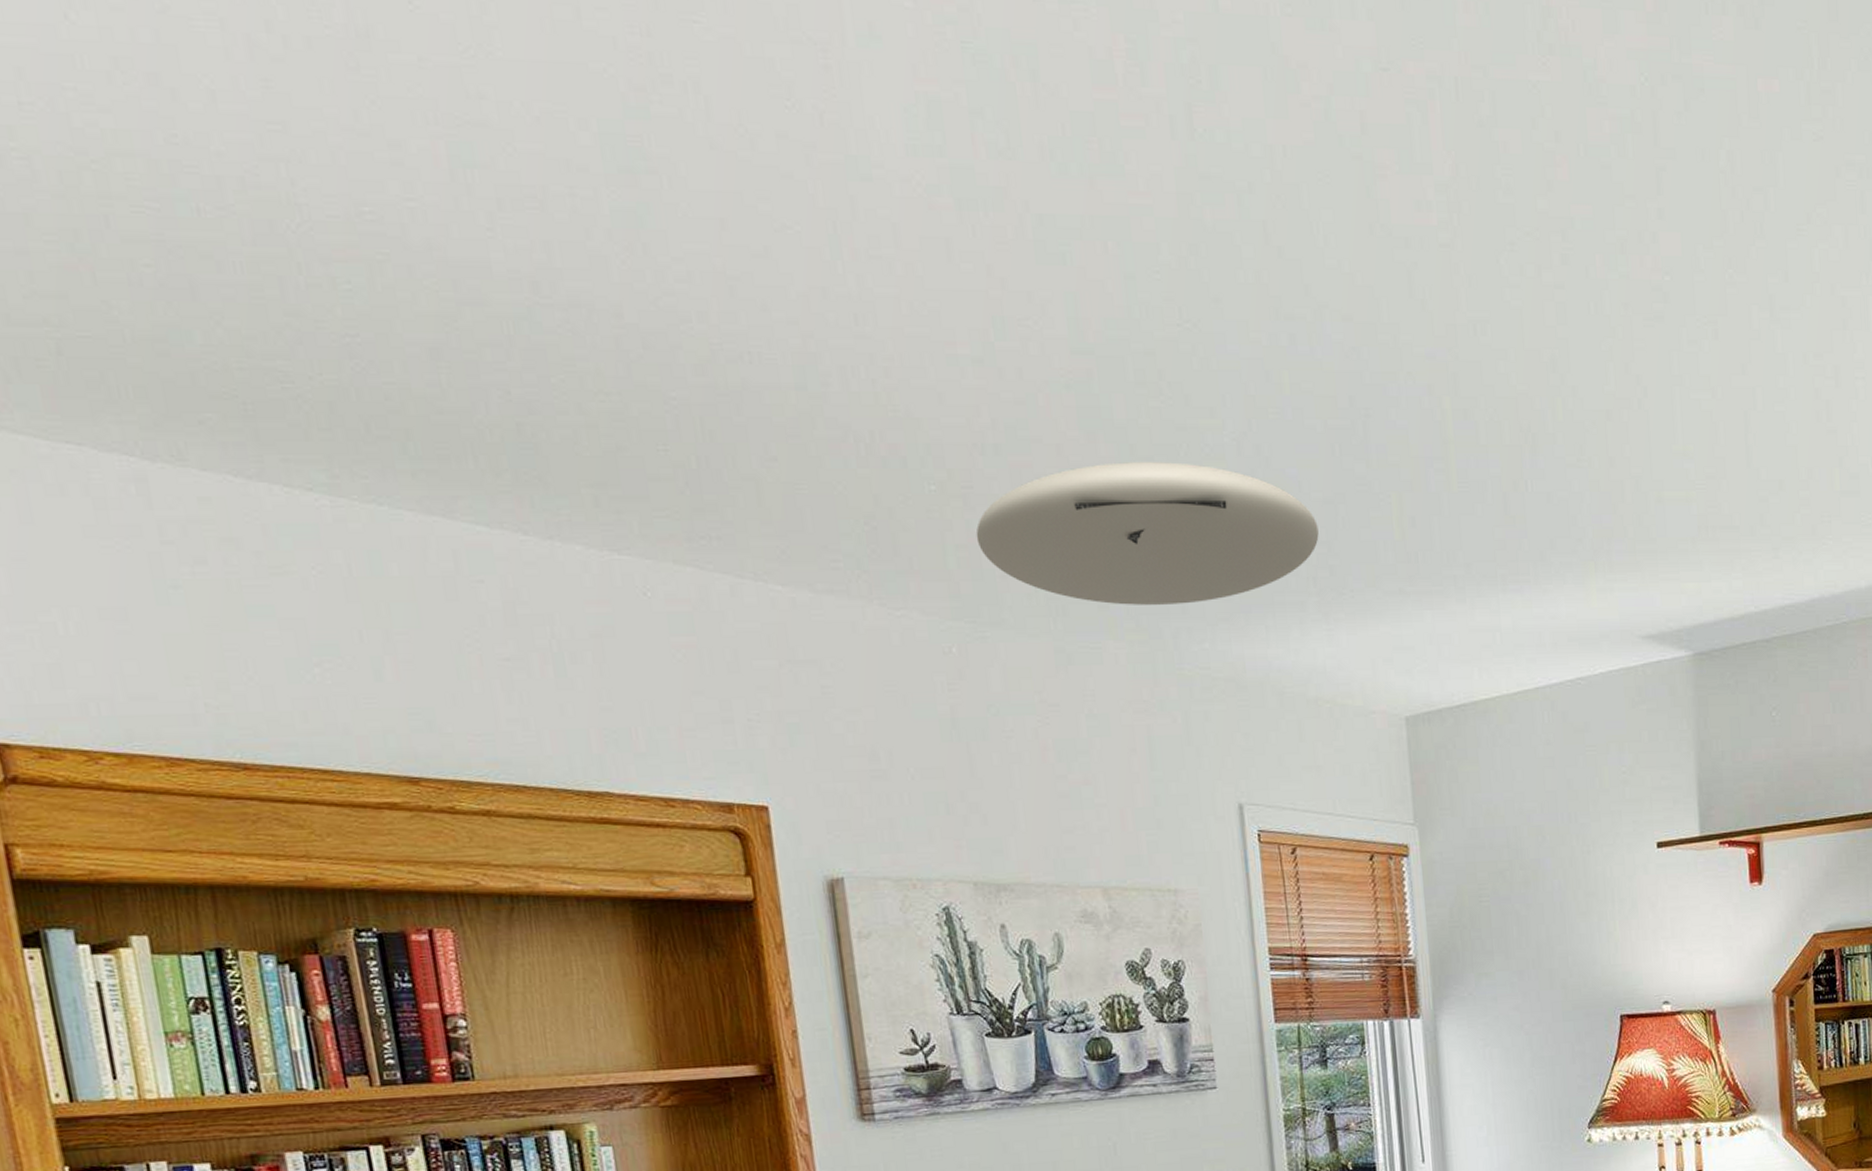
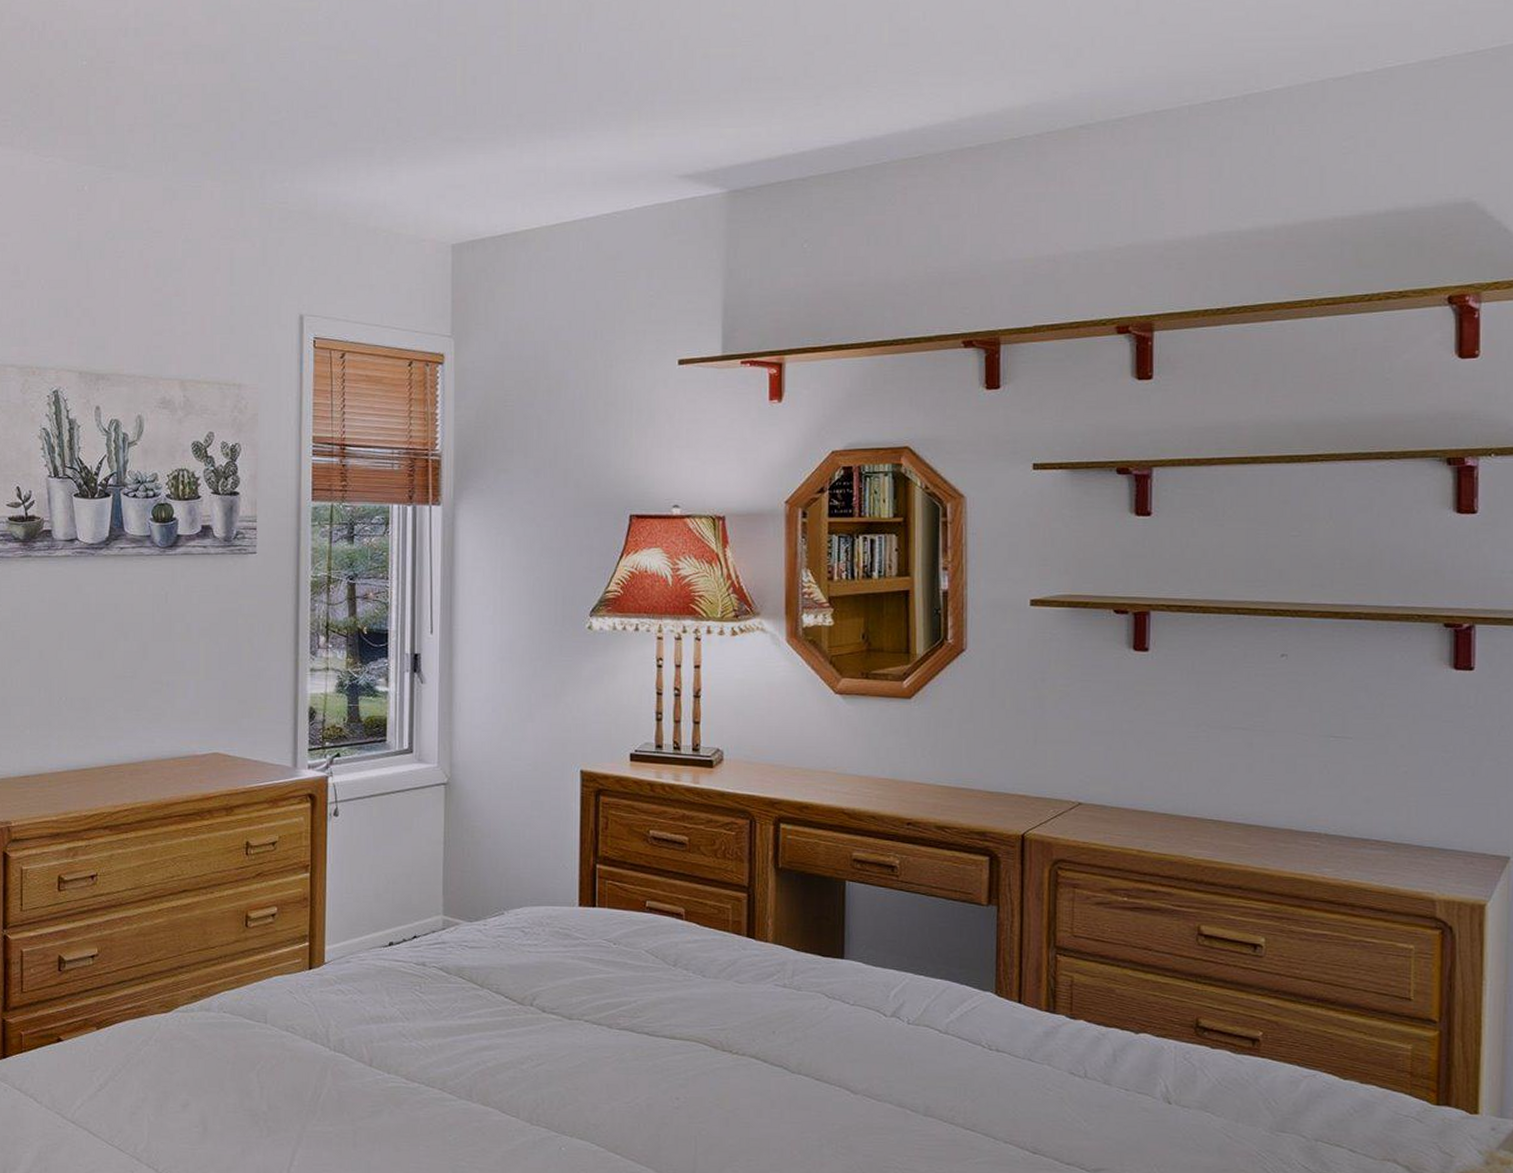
ceiling light: present [976,462,1319,605] -> none [113,37,391,152]

